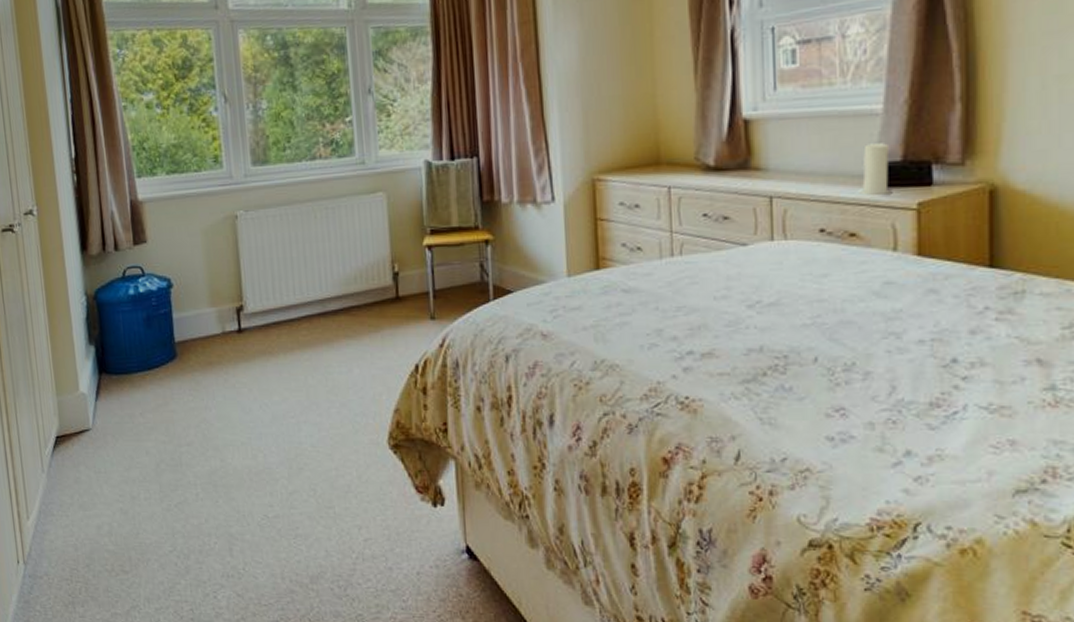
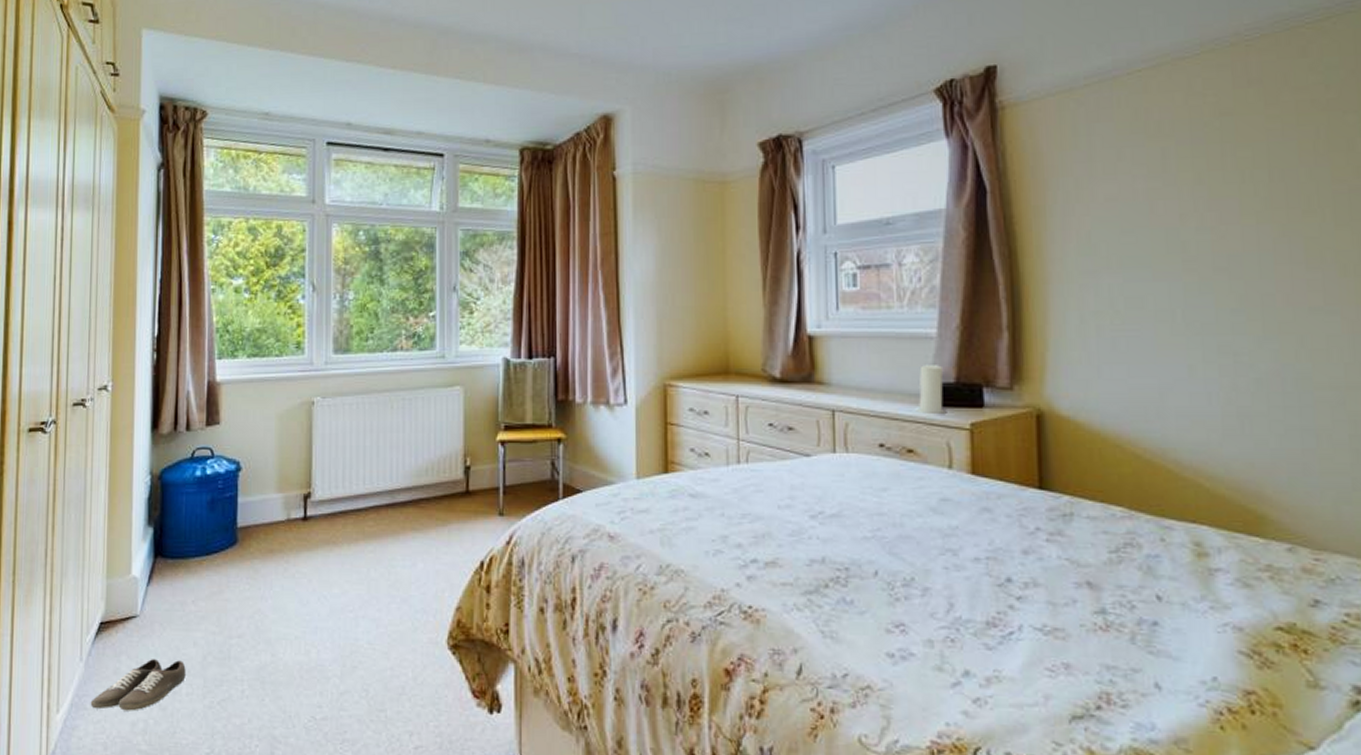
shoe: none [56,468,142,516] -> present [90,659,186,711]

